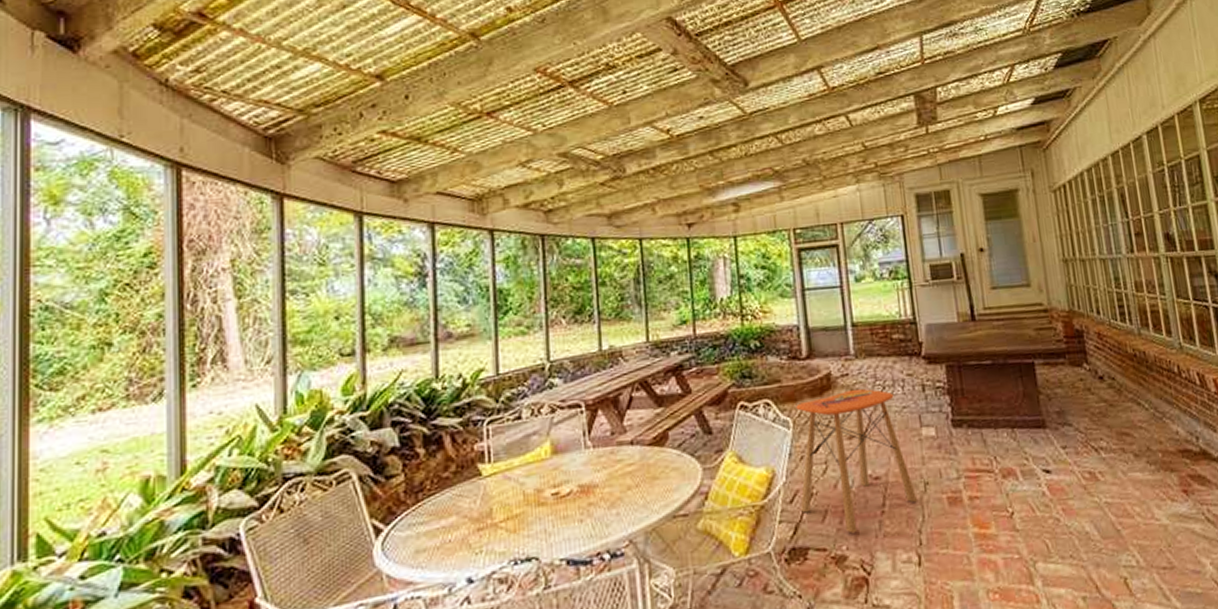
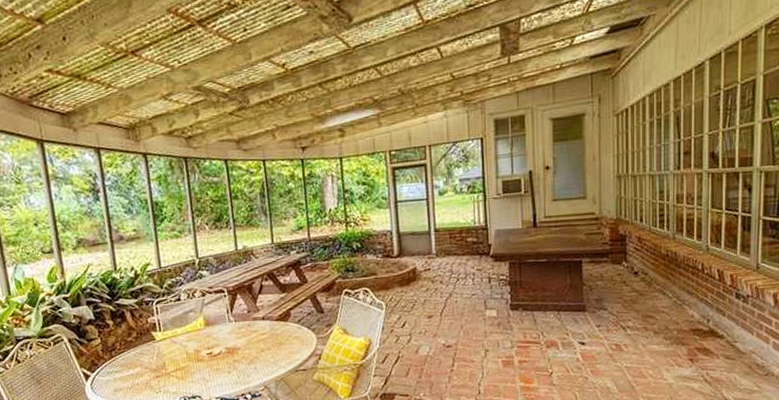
side table: present [796,388,918,534] -> none [388,280,480,385]

